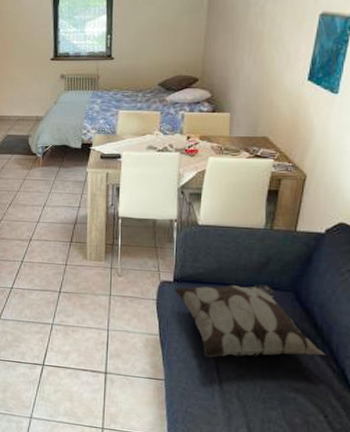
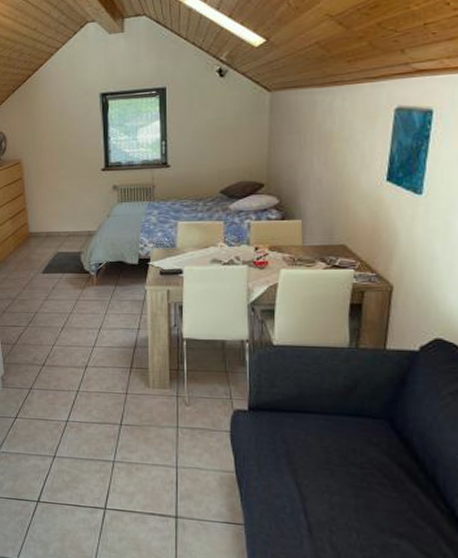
decorative pillow: present [173,284,326,358] -> none [248,411,431,498]

